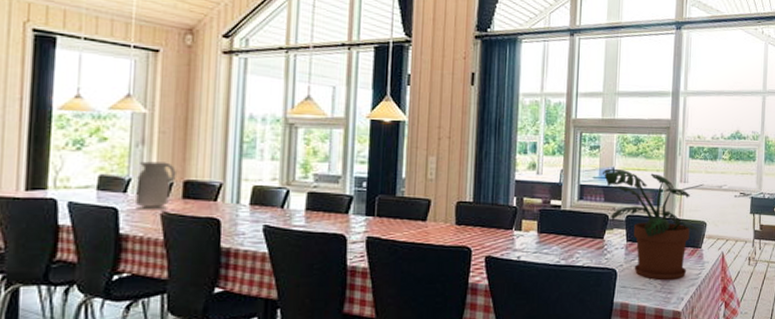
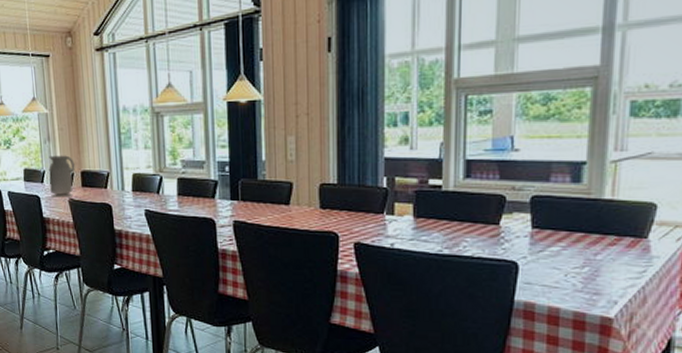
potted plant: present [601,168,699,280] -> none [495,137,644,277]

